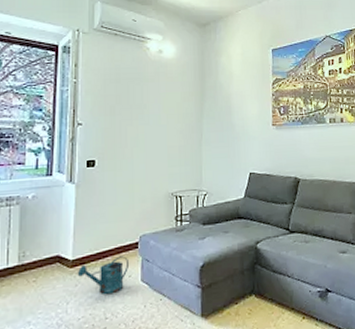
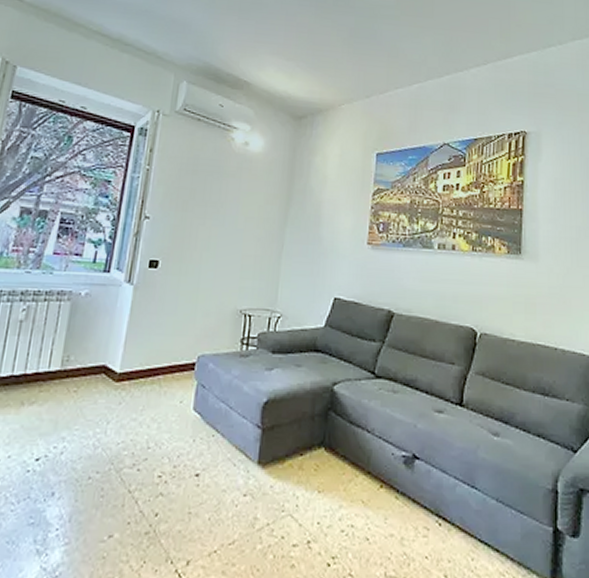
watering can: present [78,256,128,295] -> none [124,376,182,420]

